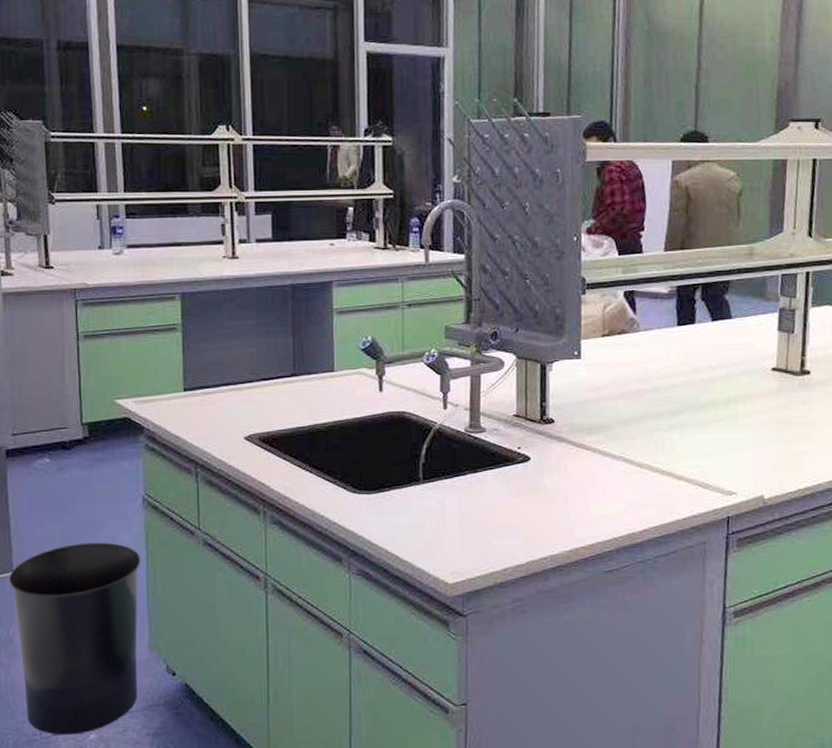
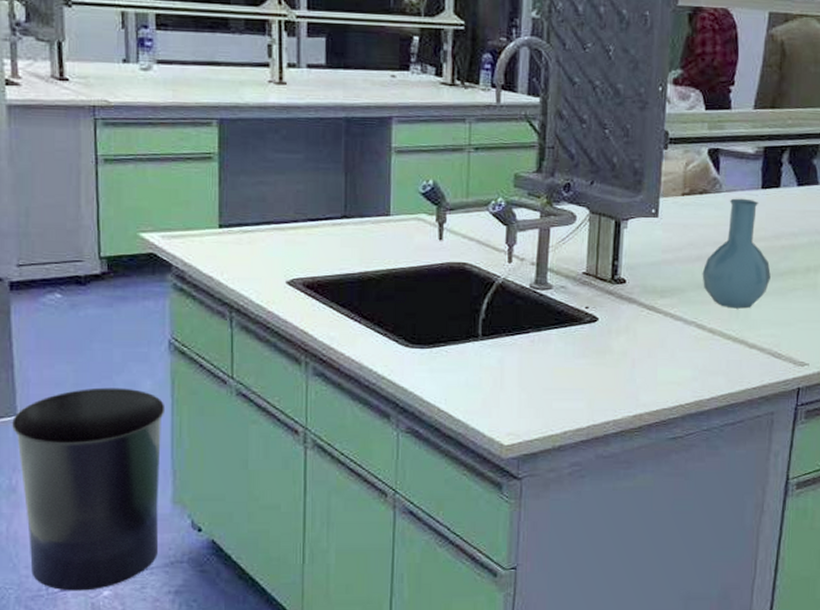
flask: none [626,336,692,442] -> present [702,198,771,309]

